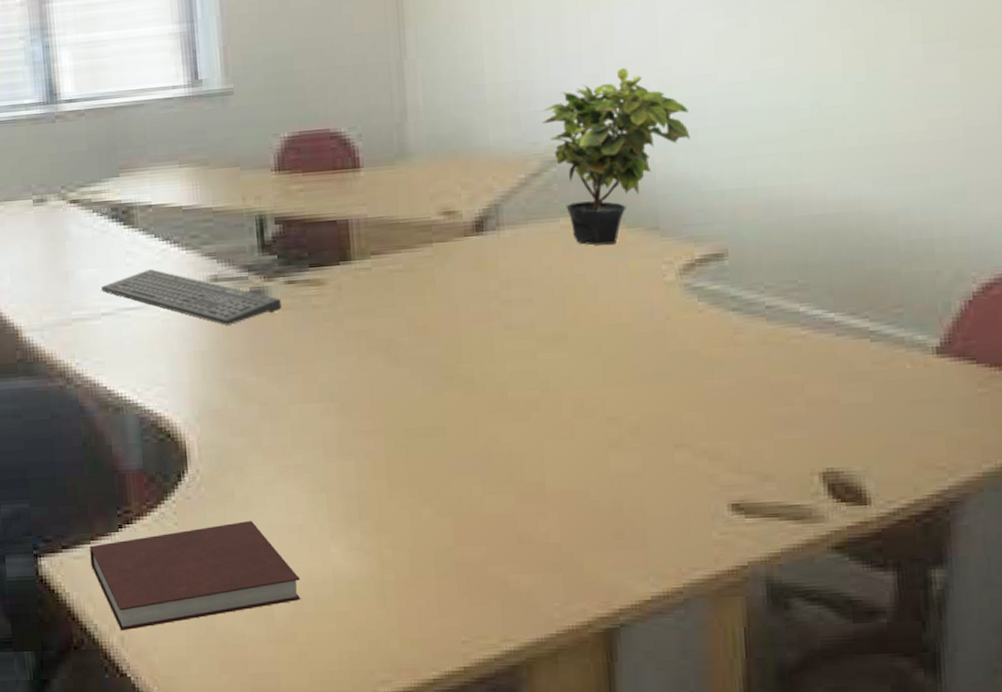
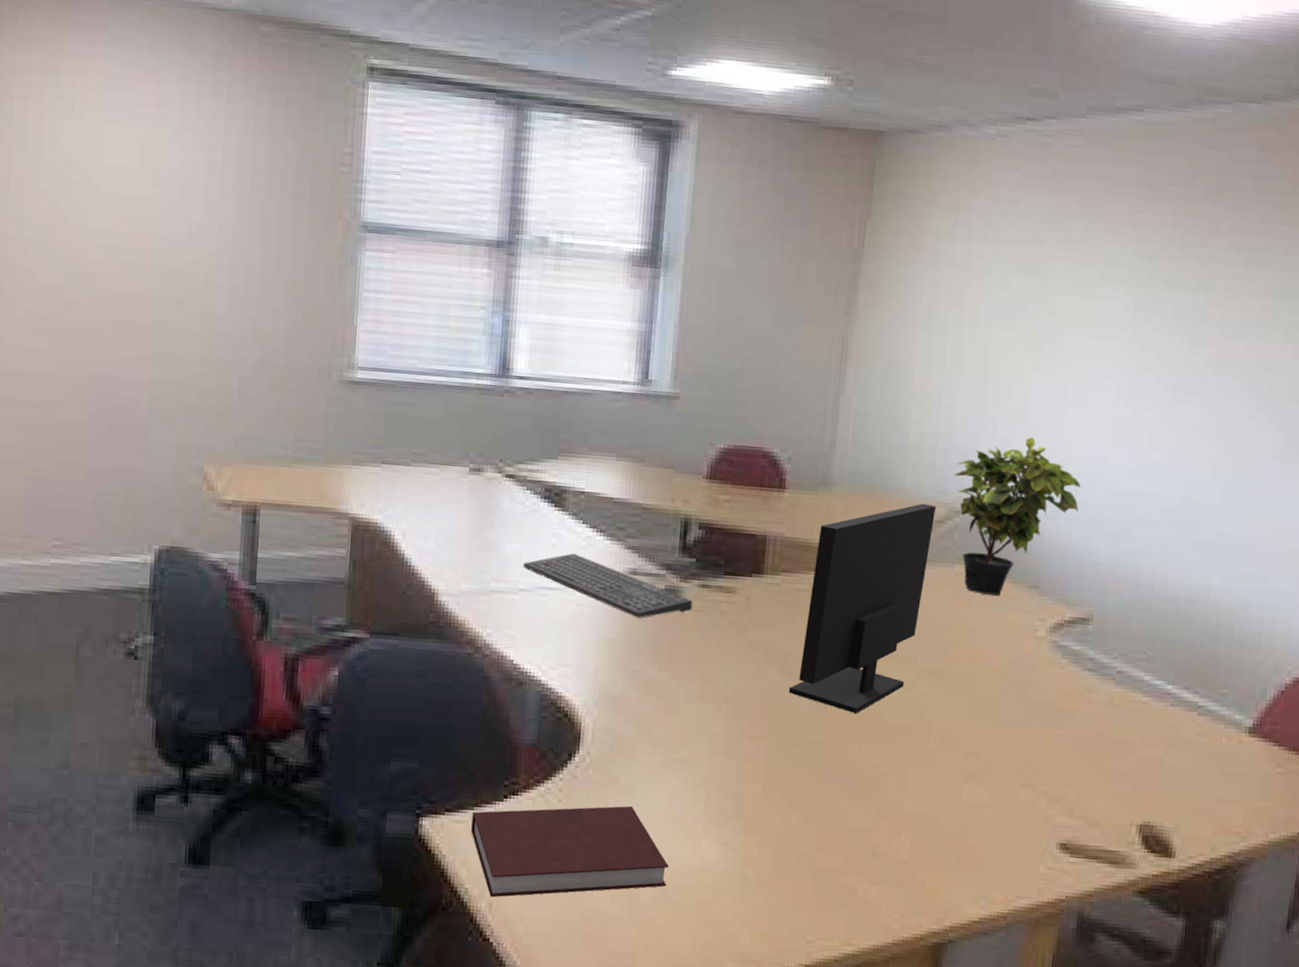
monitor: none [398,158,529,393] -> present [788,504,937,714]

